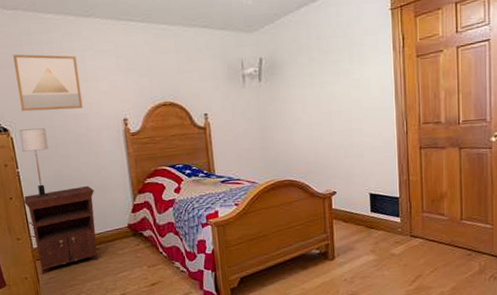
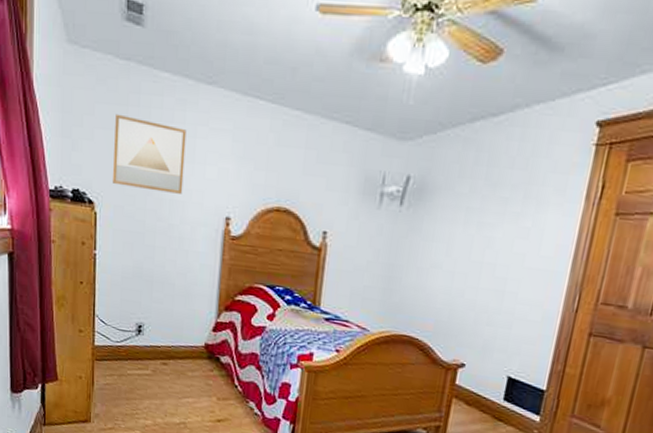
table lamp: present [19,128,49,198] -> none [104,205,135,290]
nightstand: present [23,185,99,275] -> none [94,283,175,379]

